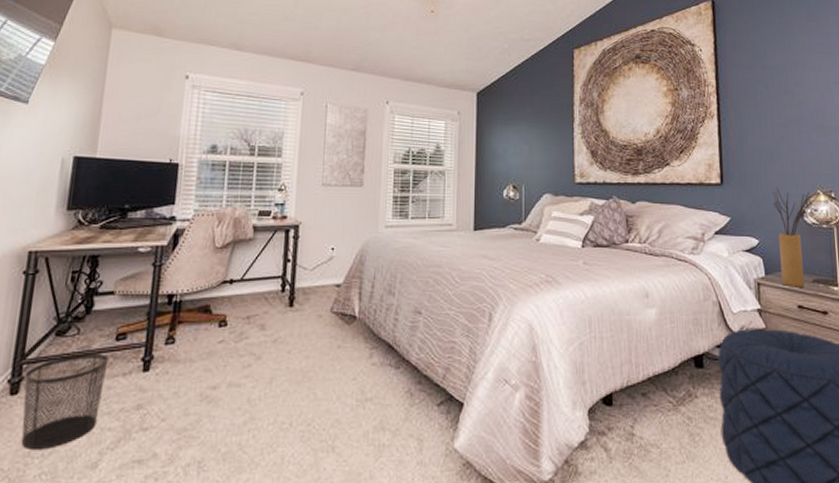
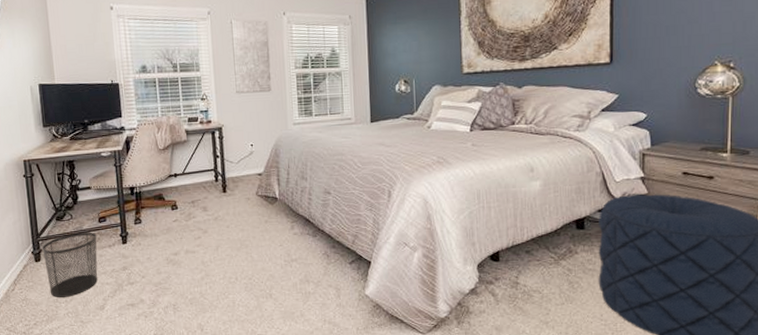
vase: present [772,188,818,287] -> none [664,62,715,156]

